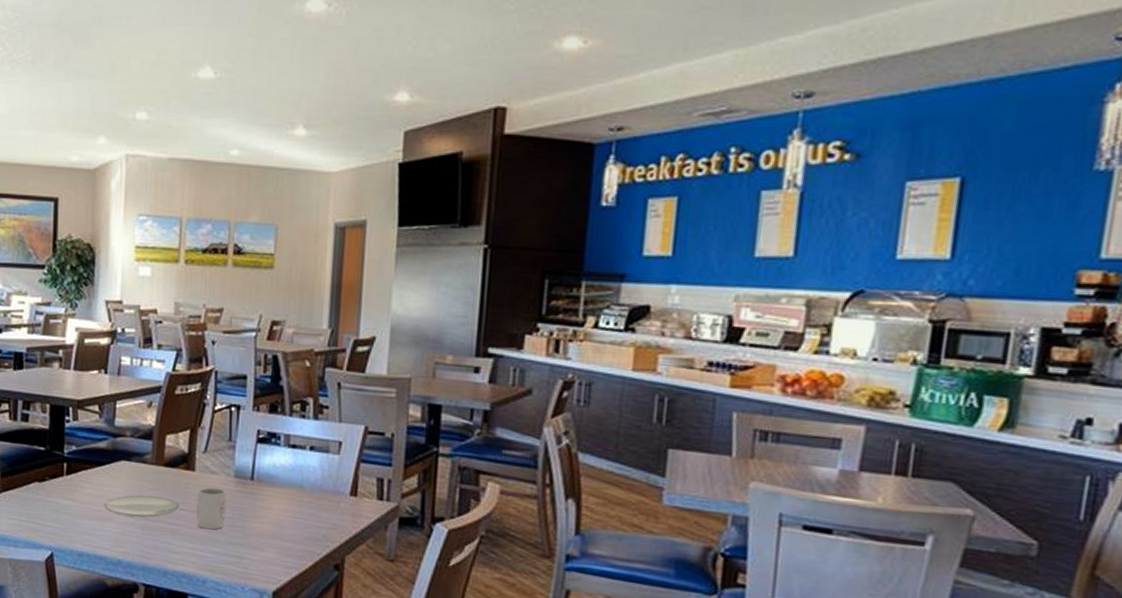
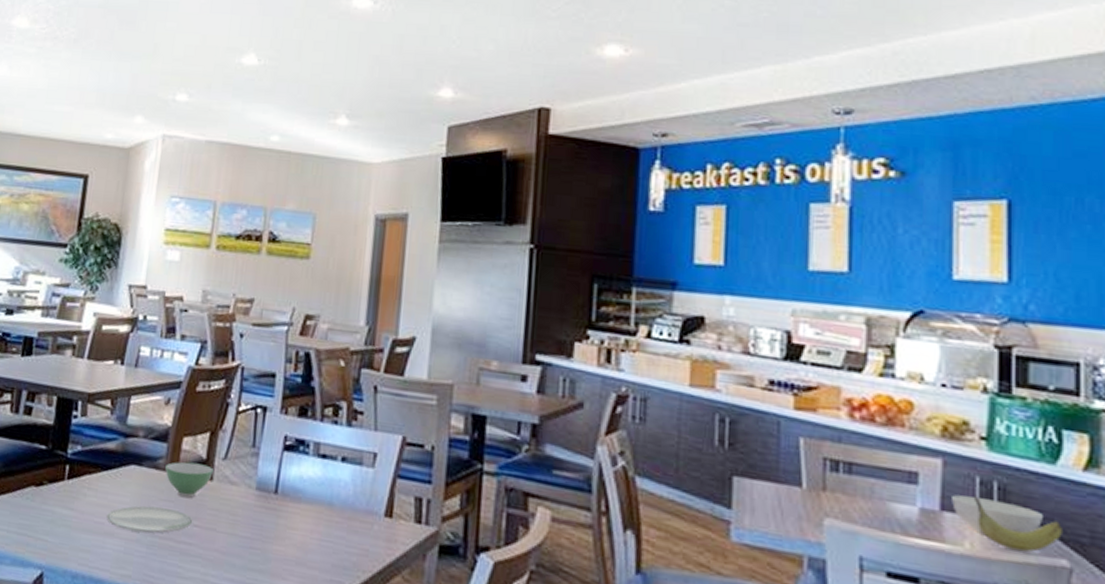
bowl: none [151,456,196,487] -> present [164,461,214,498]
mug: present [196,487,227,530] -> none [210,500,246,552]
bowl: none [870,457,956,490] -> present [952,495,1045,534]
fruit: none [892,456,971,504] -> present [975,494,1062,553]

